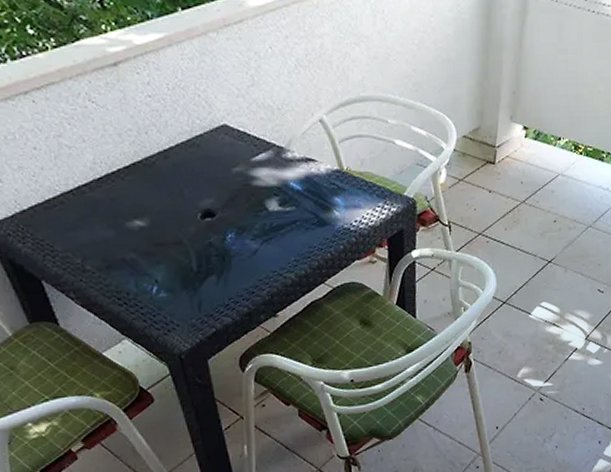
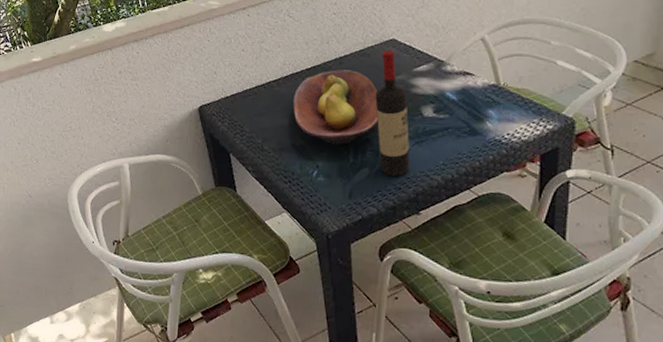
fruit bowl: none [113,164,220,254] -> present [292,70,379,146]
wine bottle: none [212,138,261,281] -> present [375,50,410,177]

